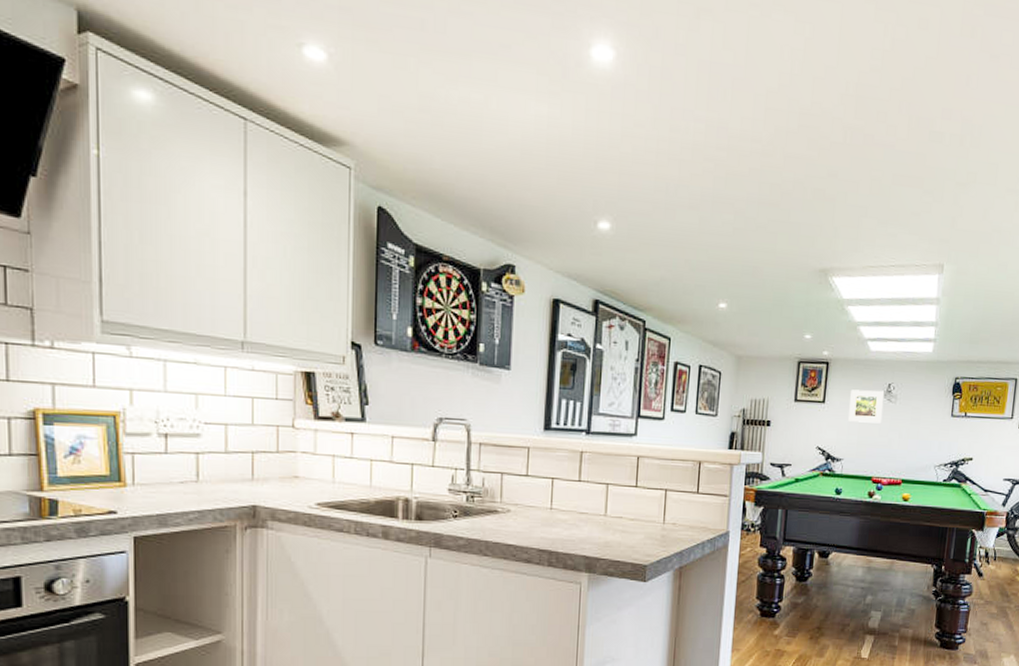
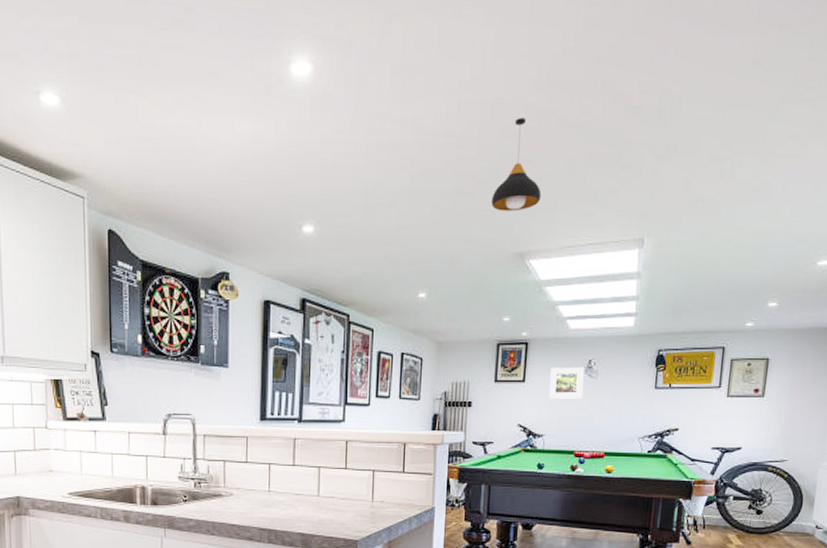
pendant light: none [796,131,846,226] -> present [491,118,542,212]

